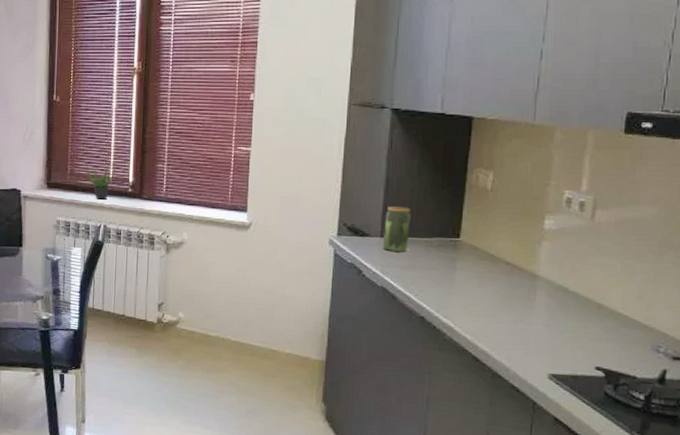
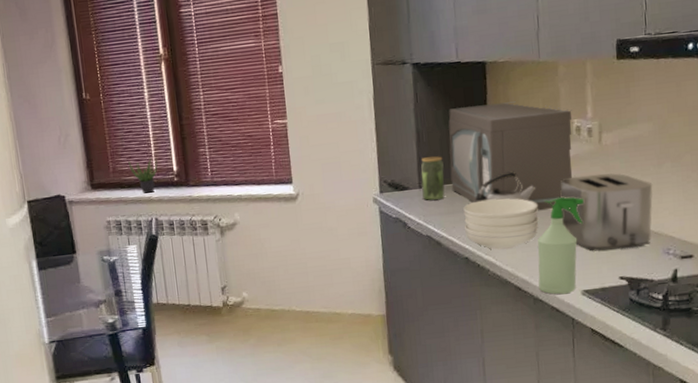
microwave: none [416,160,566,281] -> present [448,101,575,210]
bowl: none [424,260,512,316] -> present [463,198,539,250]
kettle: none [440,234,512,269] -> present [475,171,536,202]
spray bottle: none [500,270,564,375] -> present [537,197,584,295]
toaster: none [537,250,649,338] -> present [560,173,653,251]

